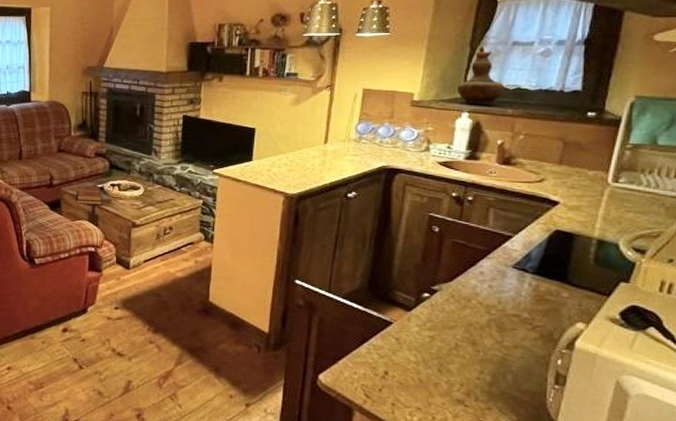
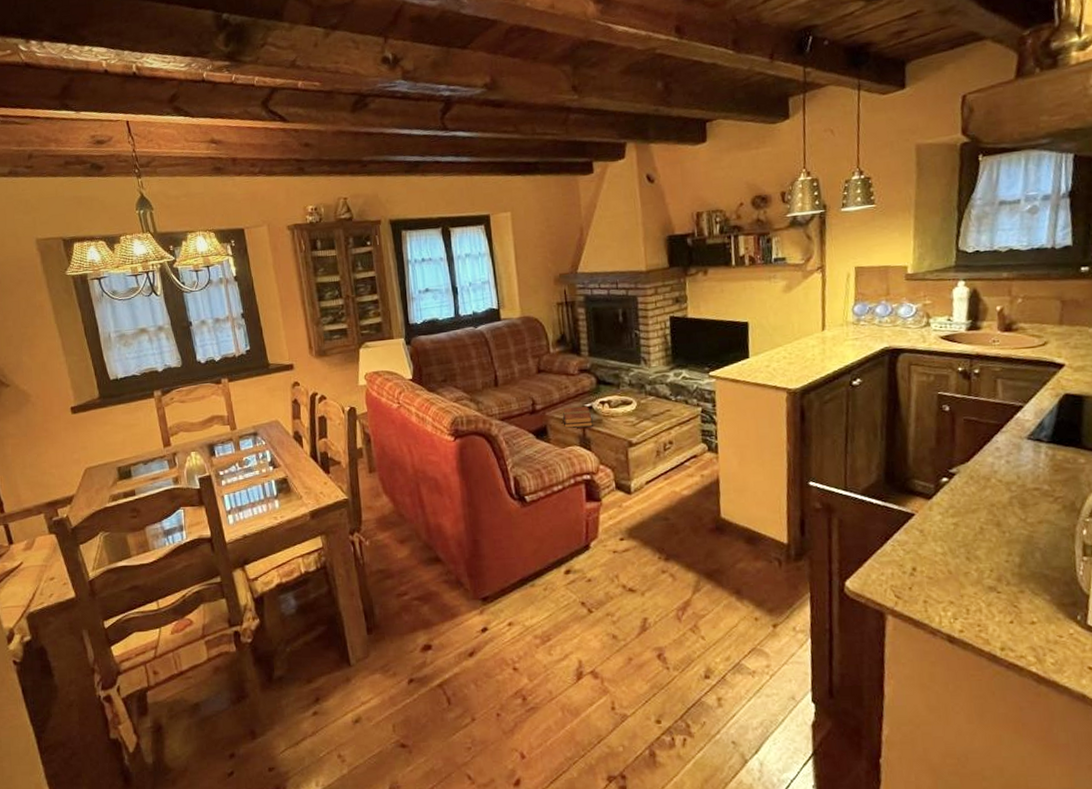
decorative vase: present [457,47,505,105] -> none [950,209,997,273]

